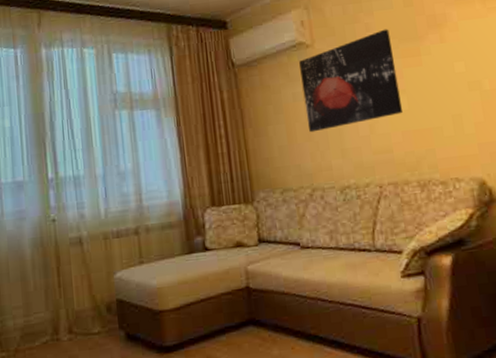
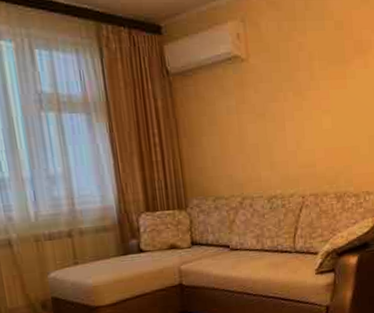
wall art: present [299,29,403,133] -> none [234,50,326,145]

